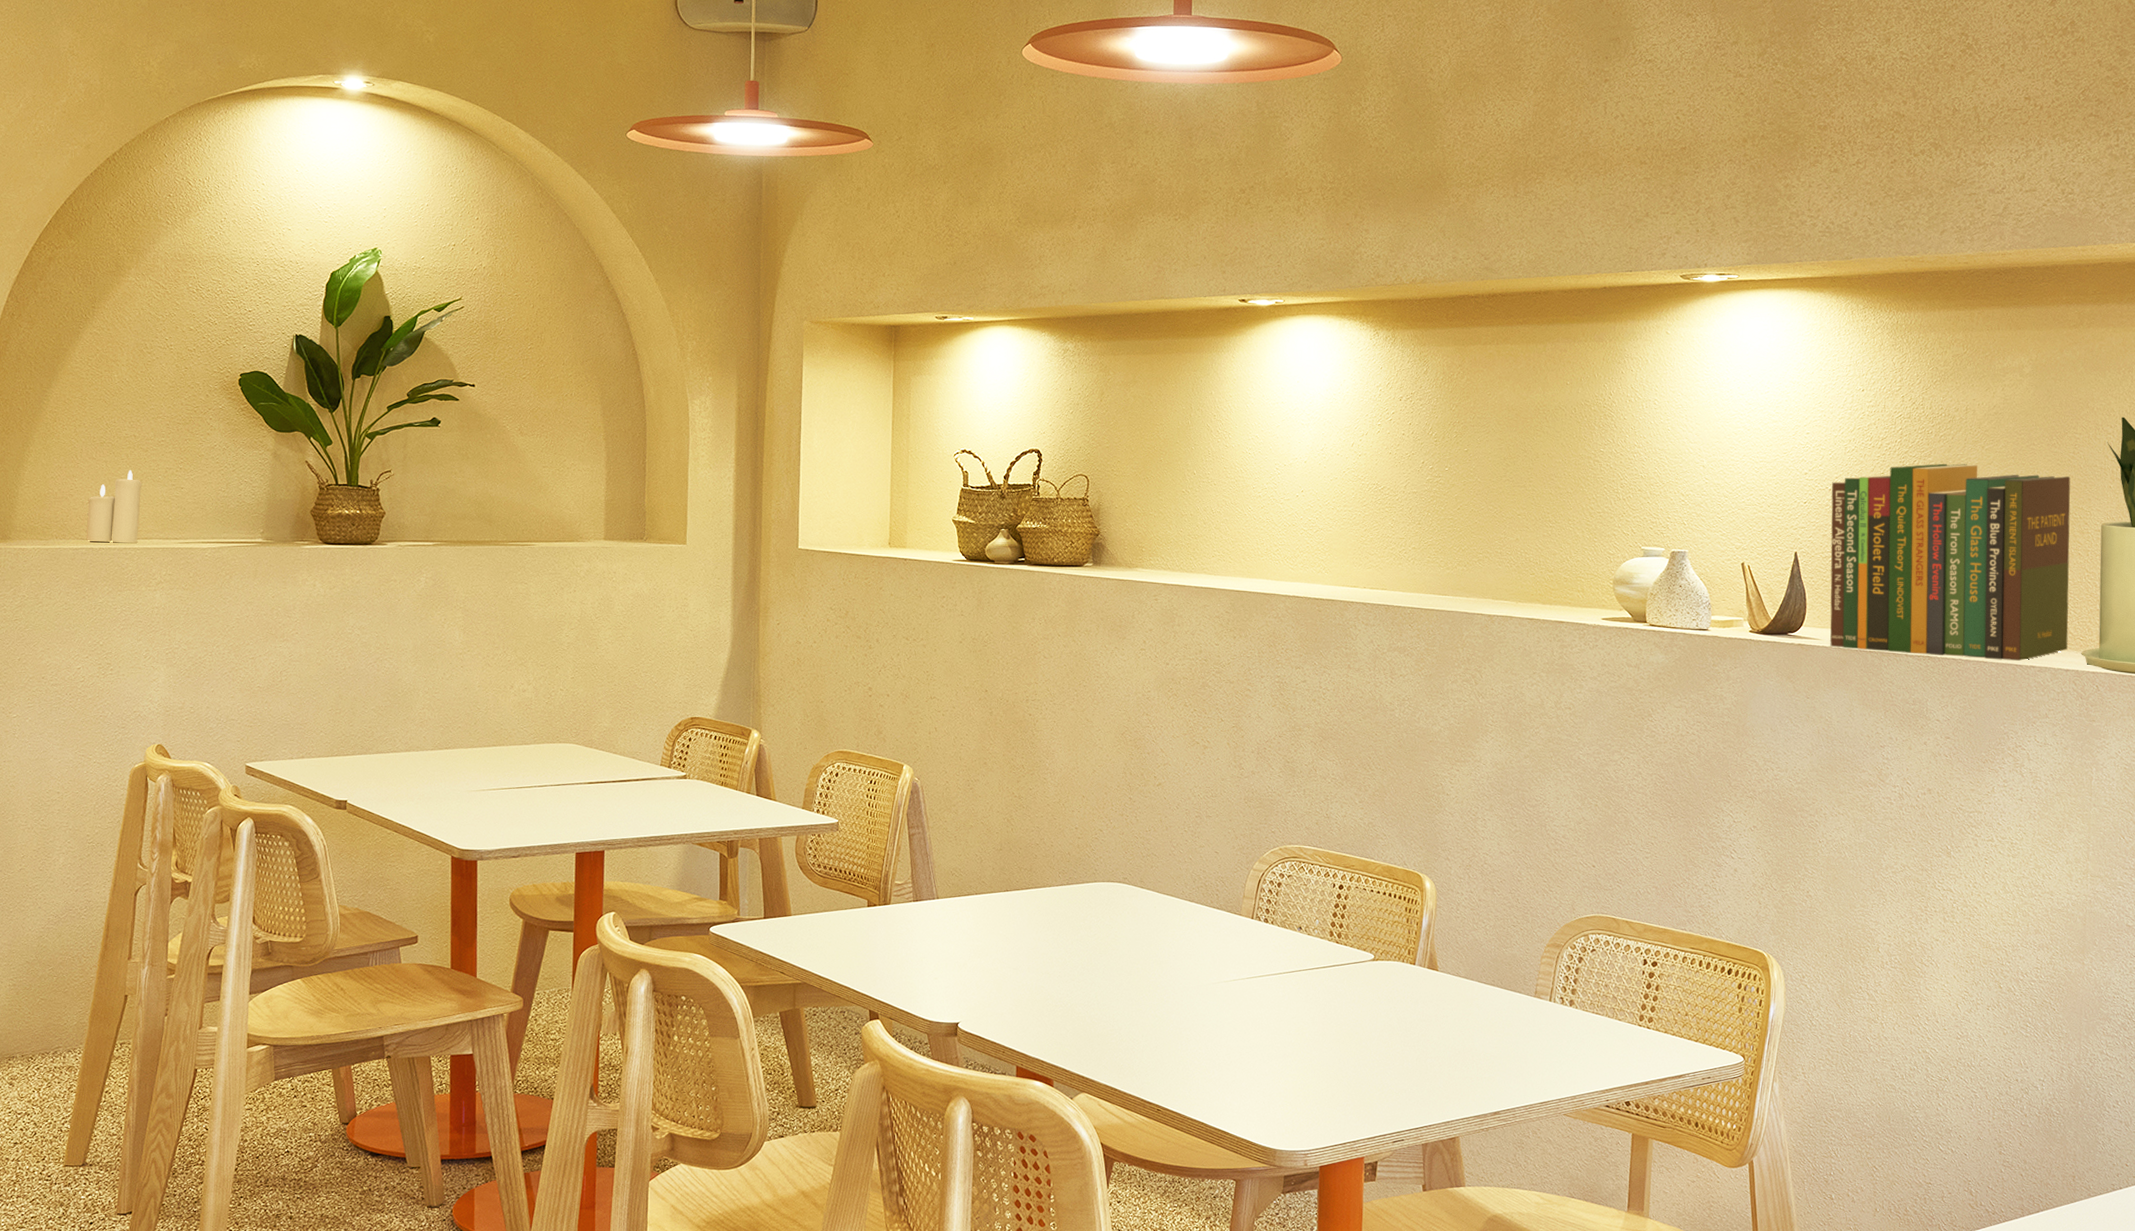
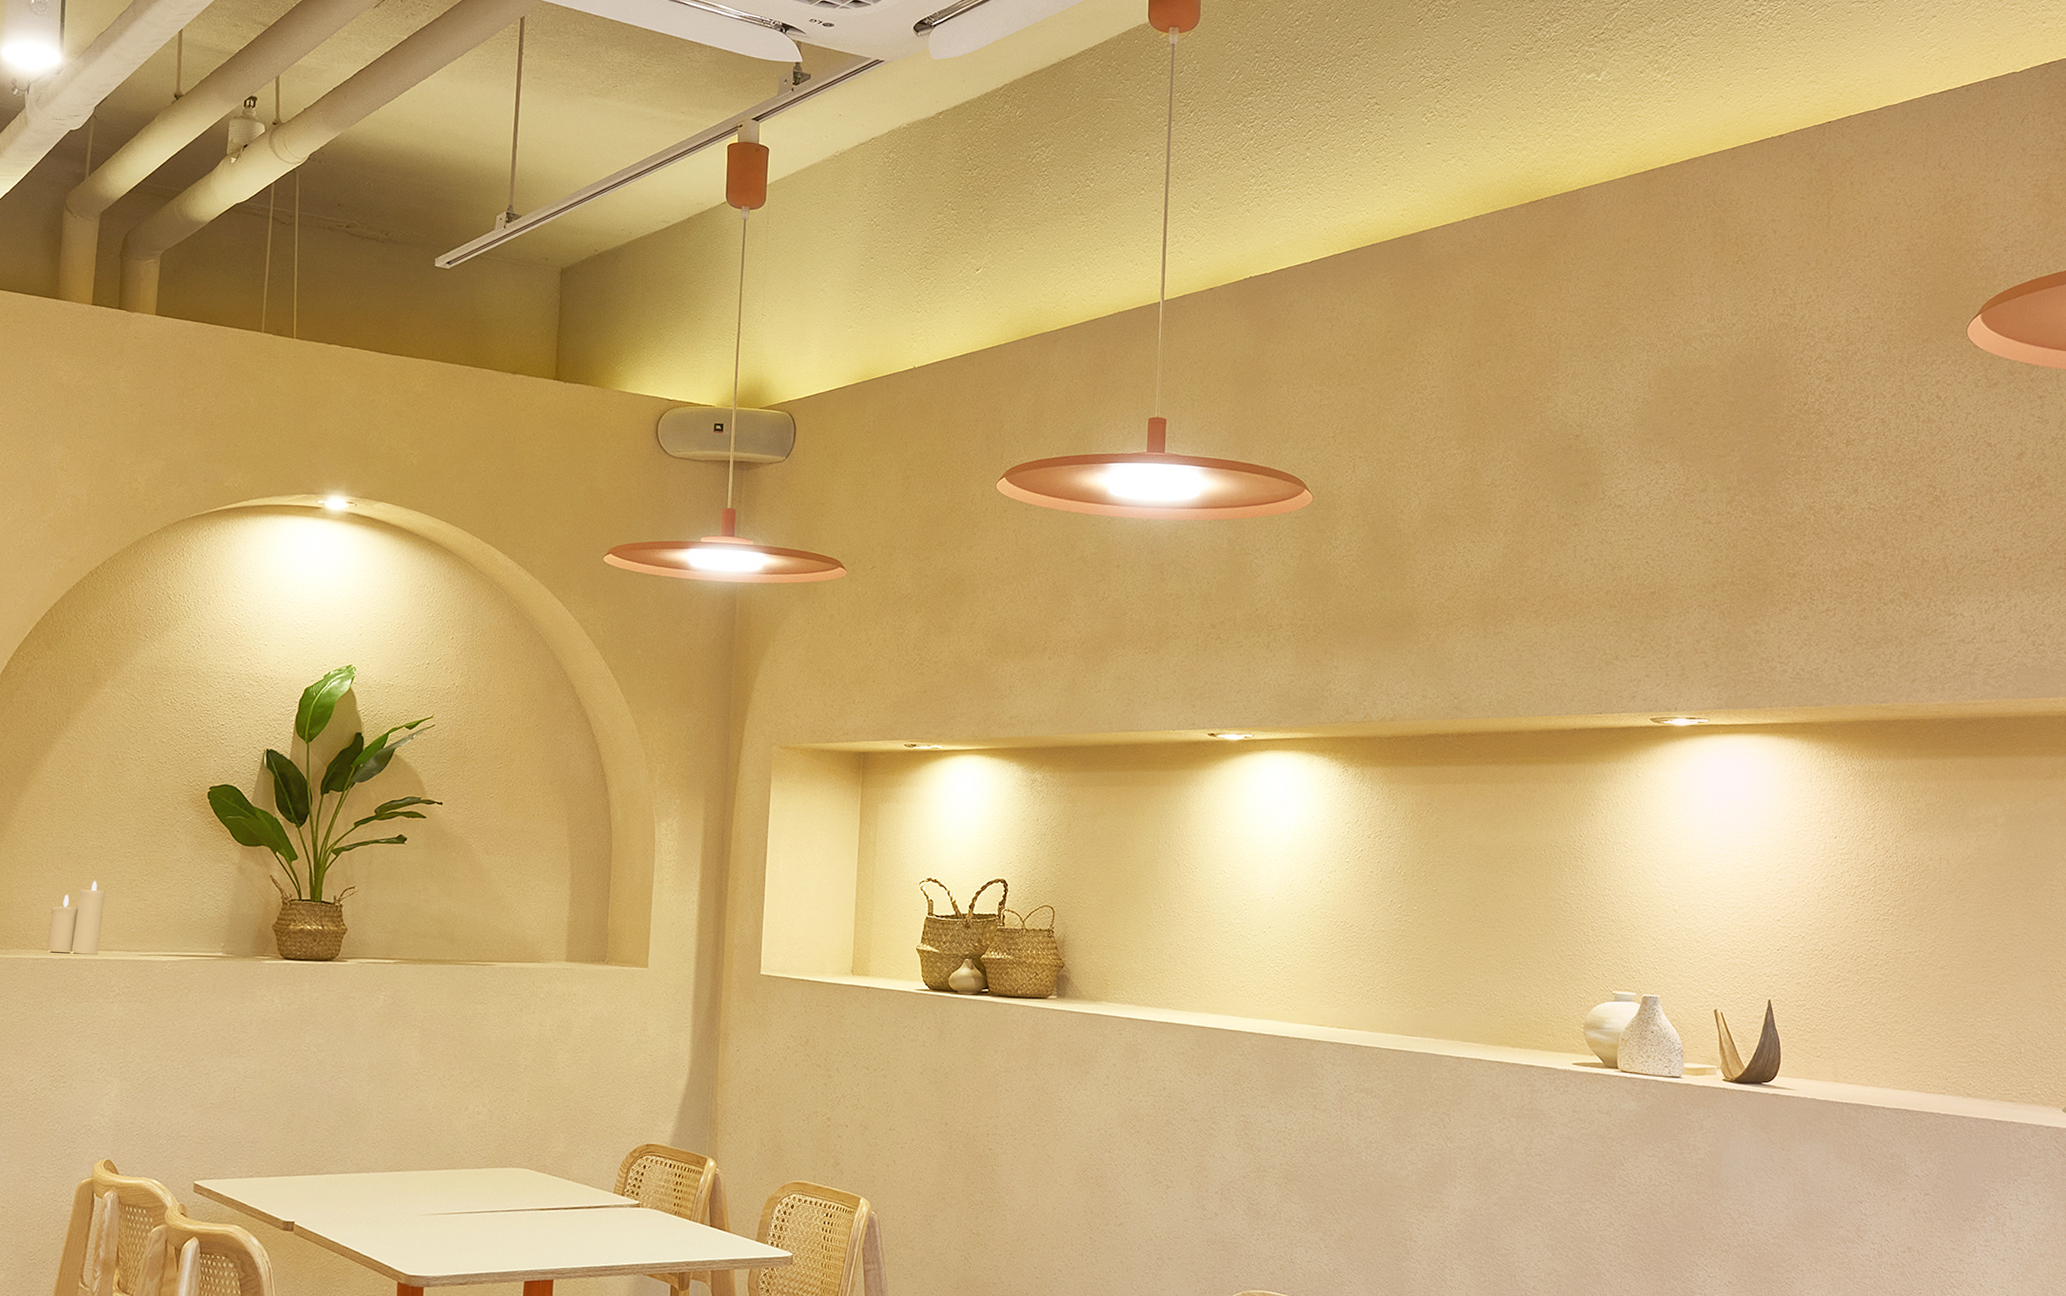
books: present [1830,463,2071,661] -> none [1805,913,2049,1116]

